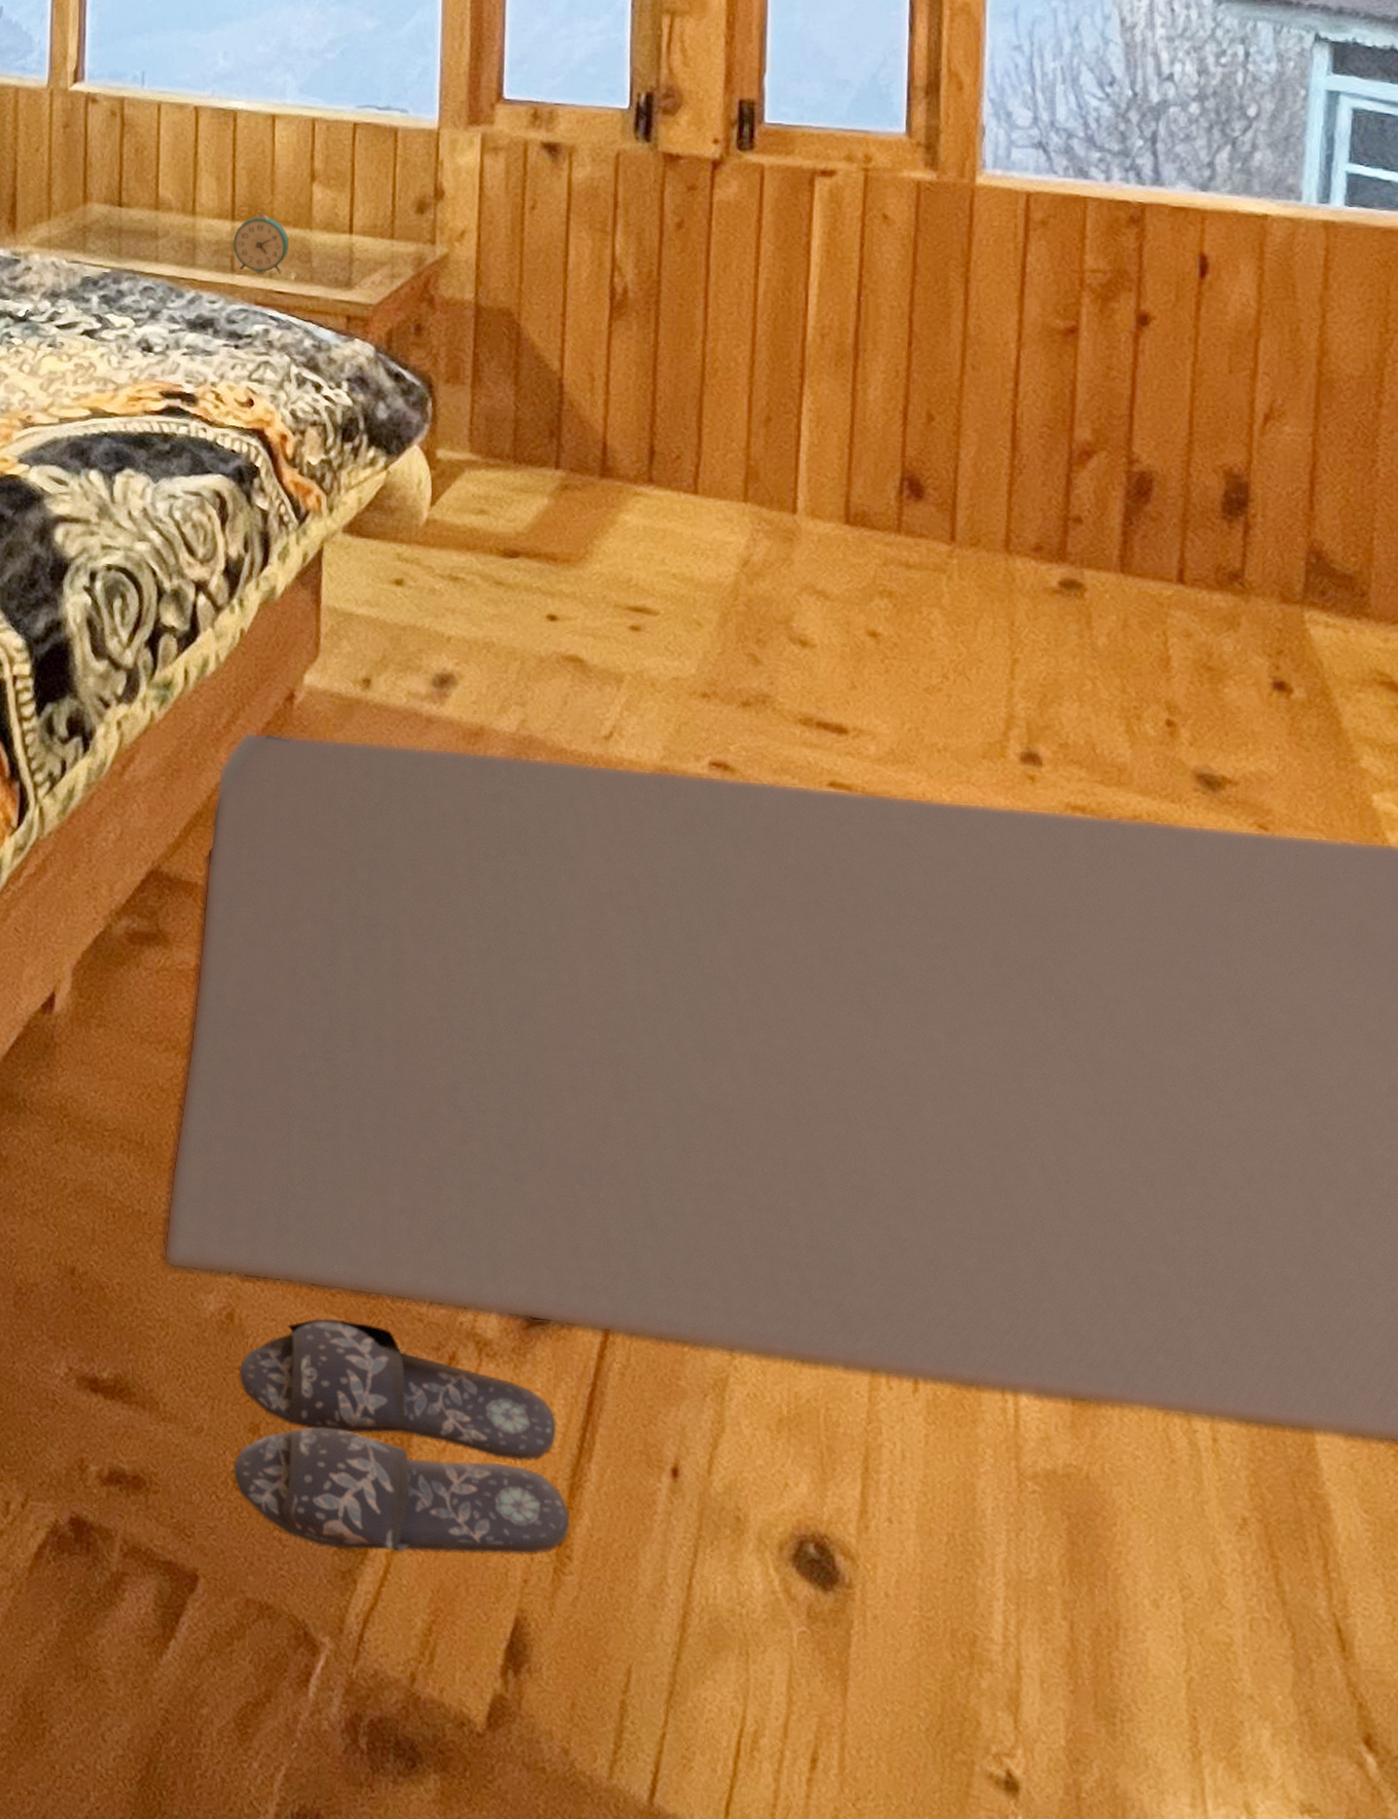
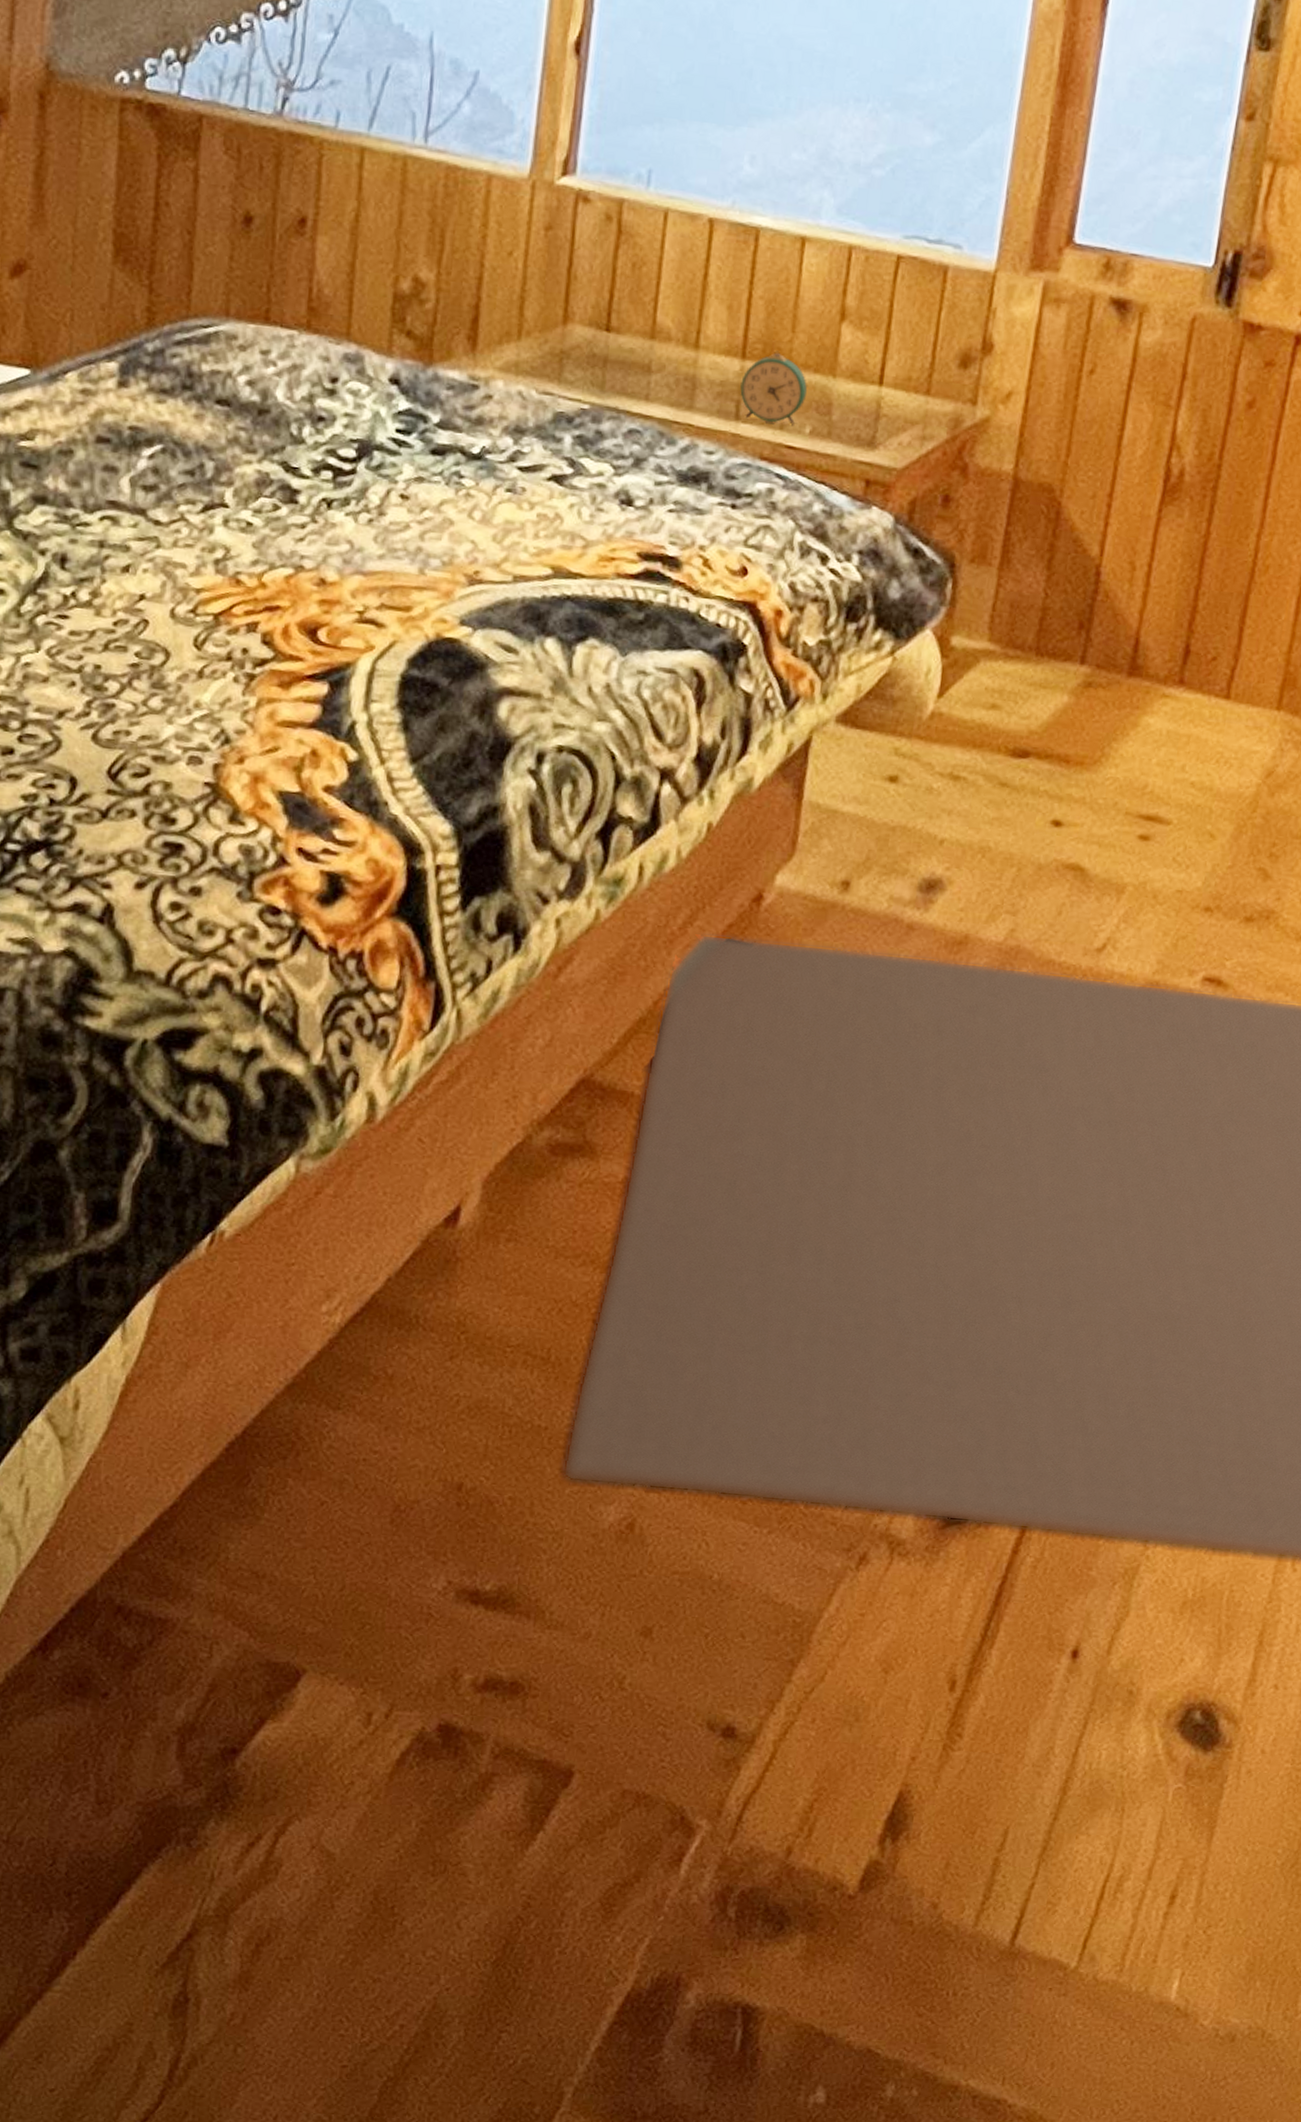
slippers: present [234,1318,569,1554] -> none [620,1525,965,1739]

